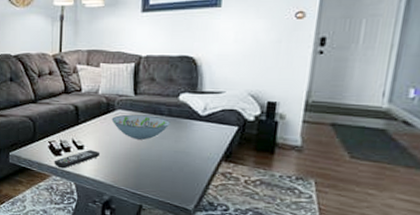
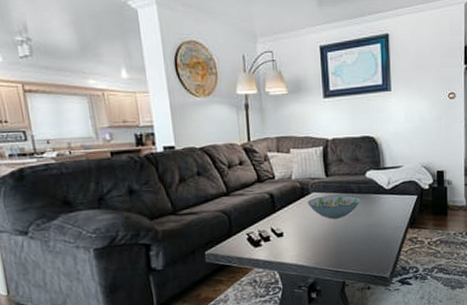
remote control: present [54,150,101,169] -> none [254,235,301,260]

